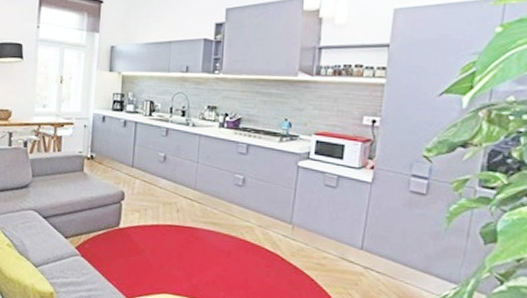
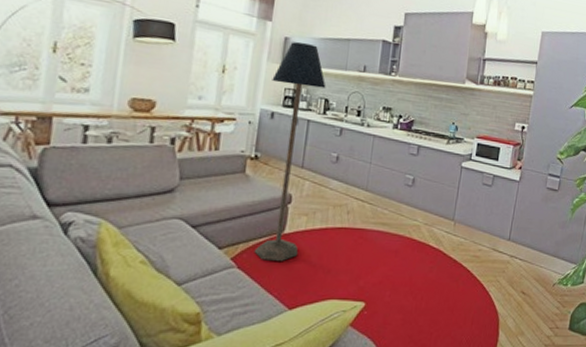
floor lamp: none [94,50,151,253] -> present [254,42,326,261]

